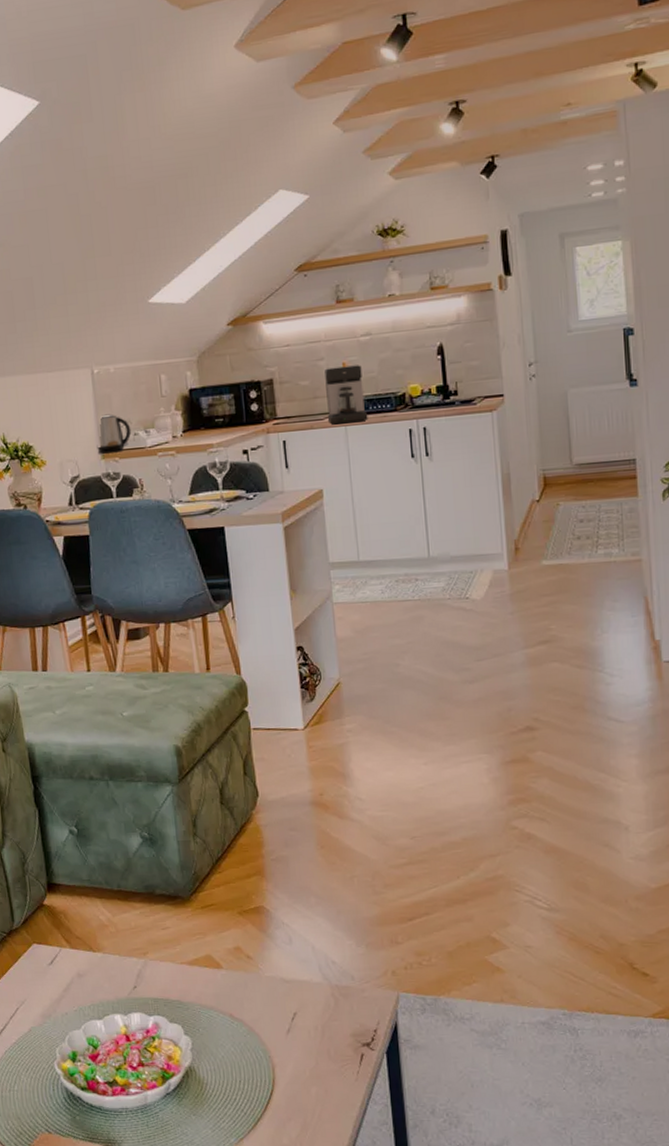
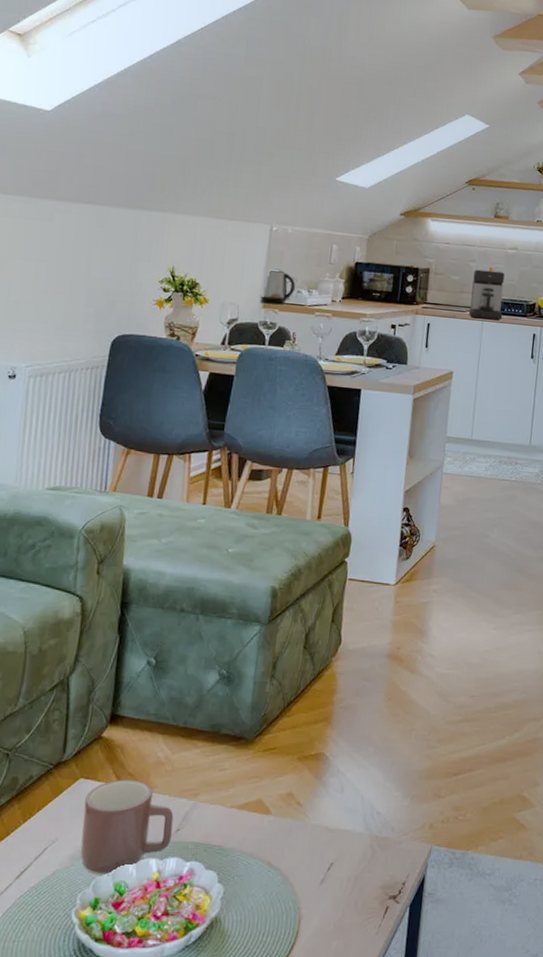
mug: none [42,942,130,1032] -> present [80,779,174,876]

